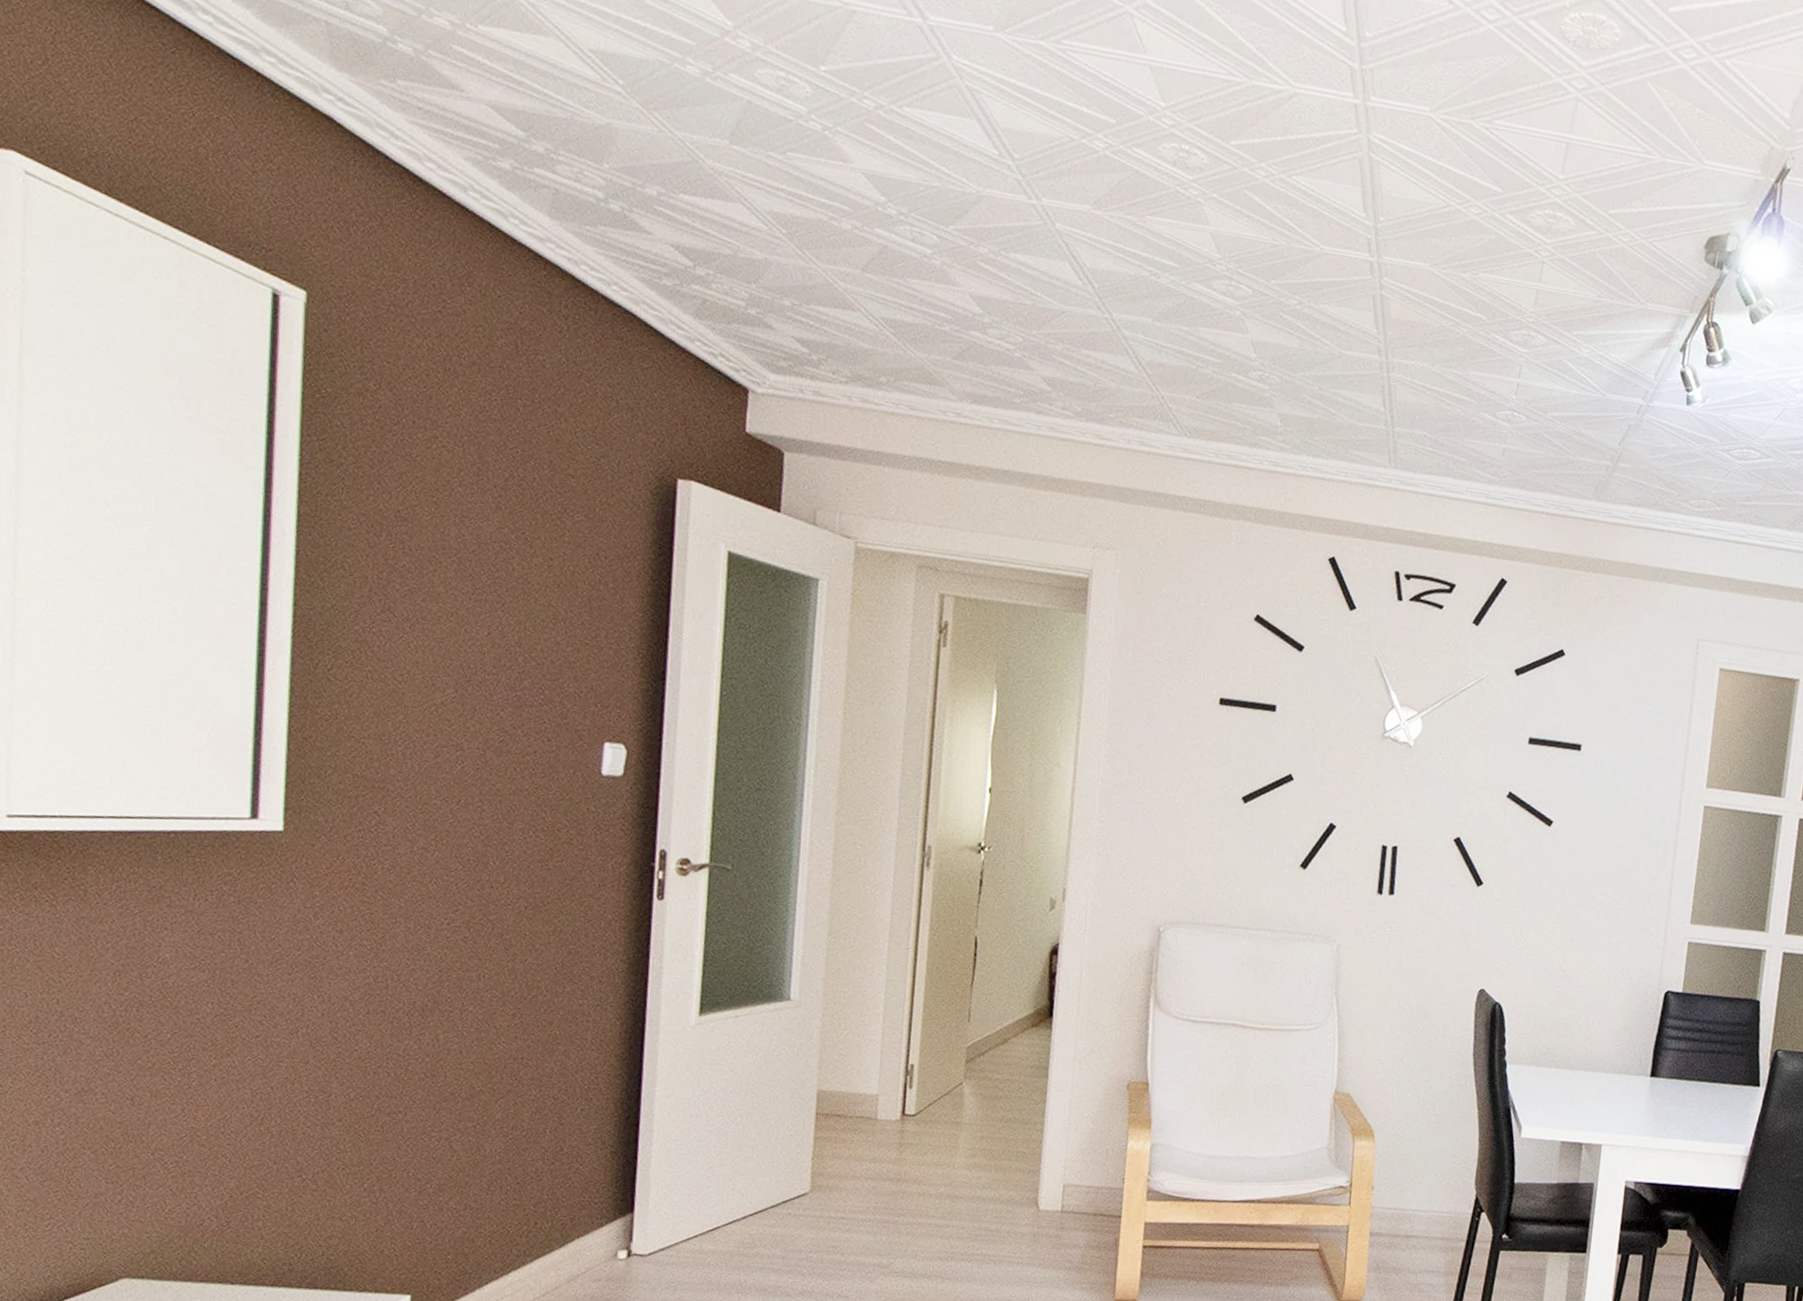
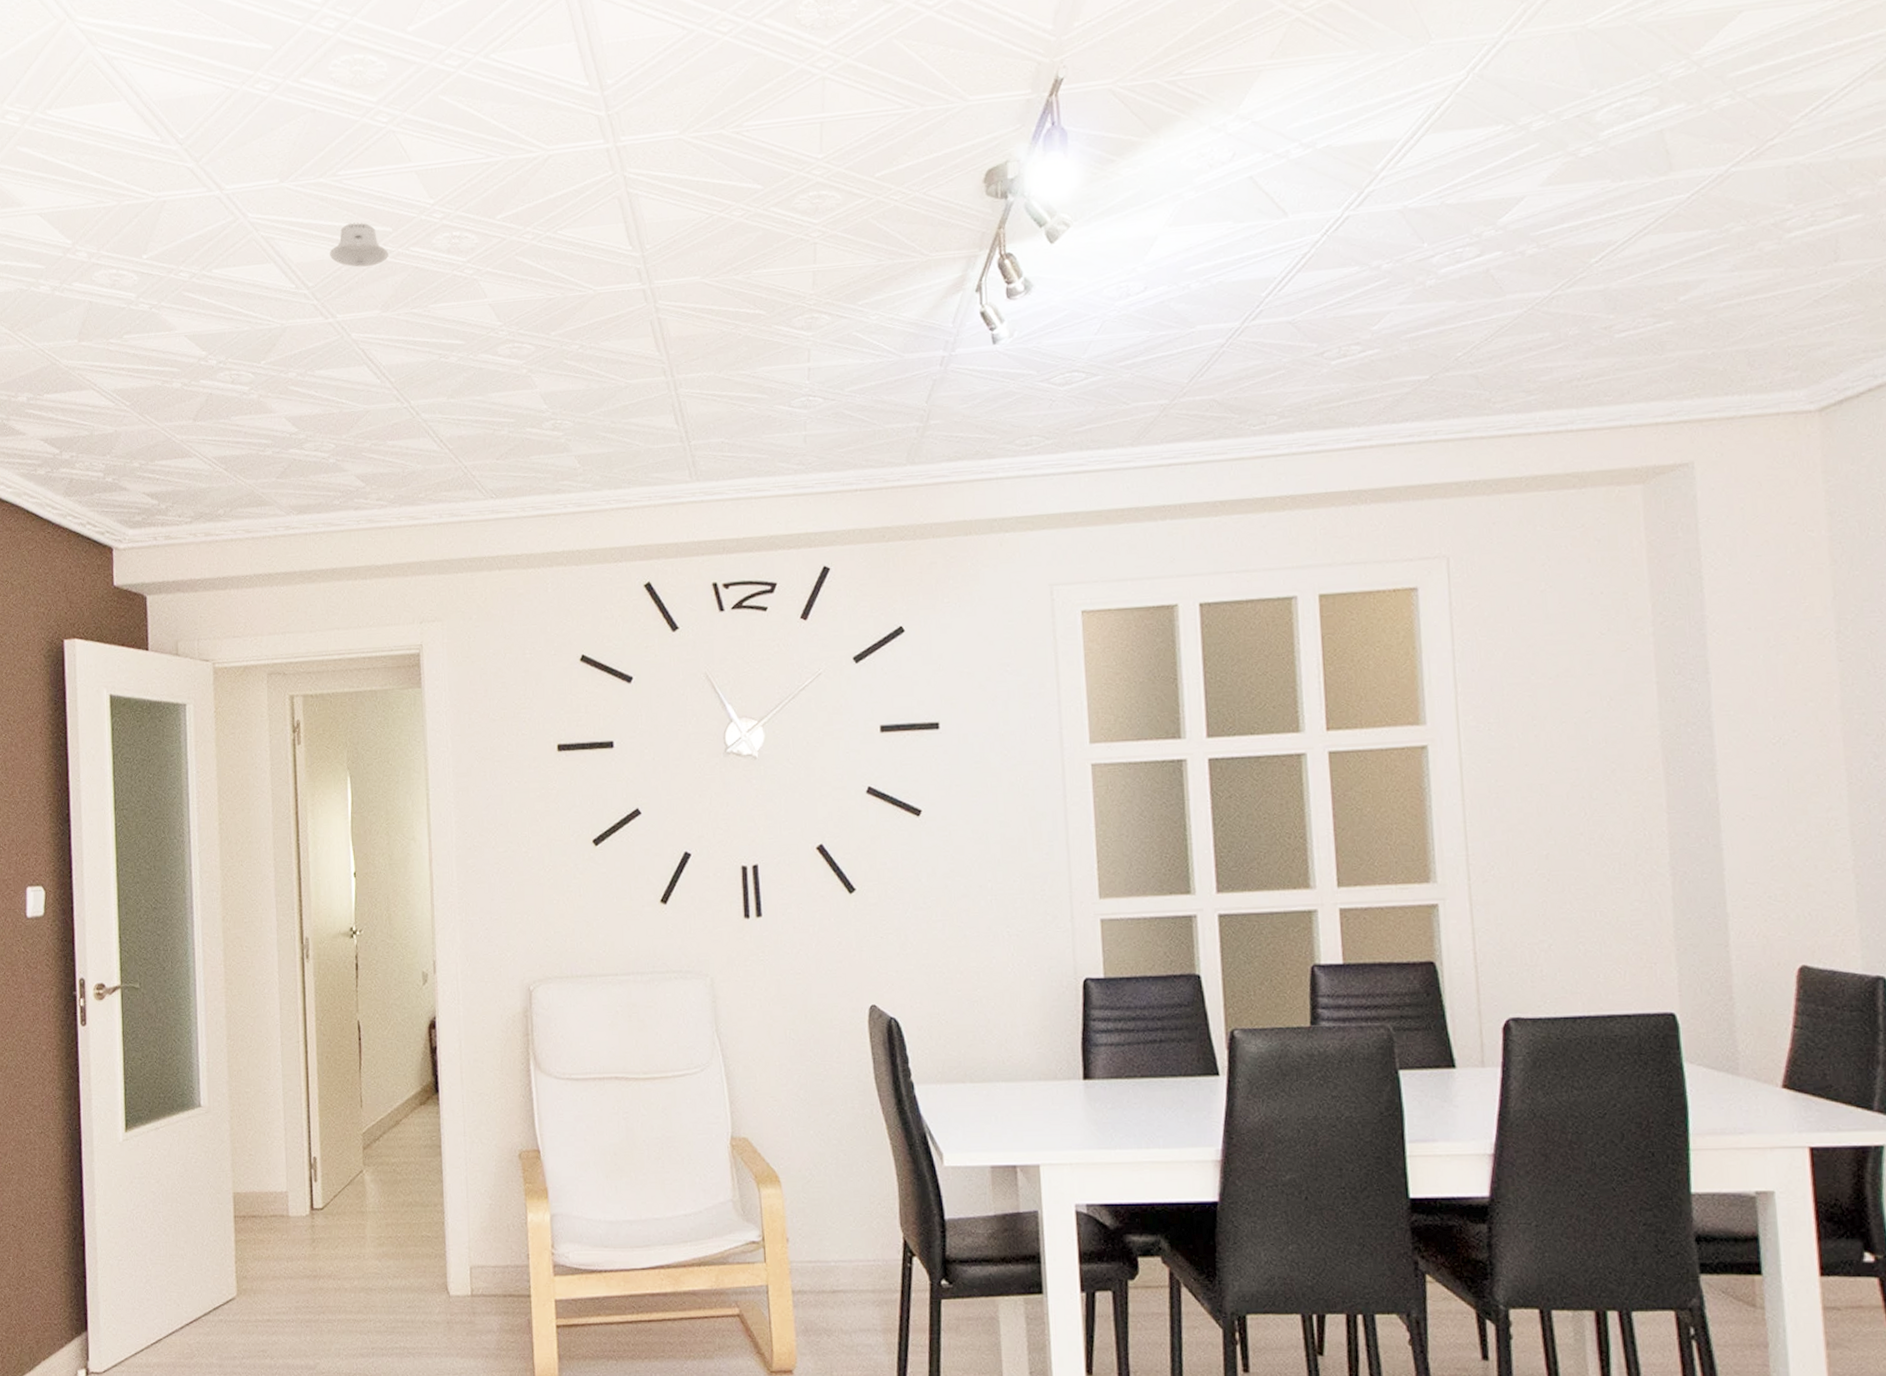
recessed light: none [1042,101,1108,156] -> present [330,222,388,267]

